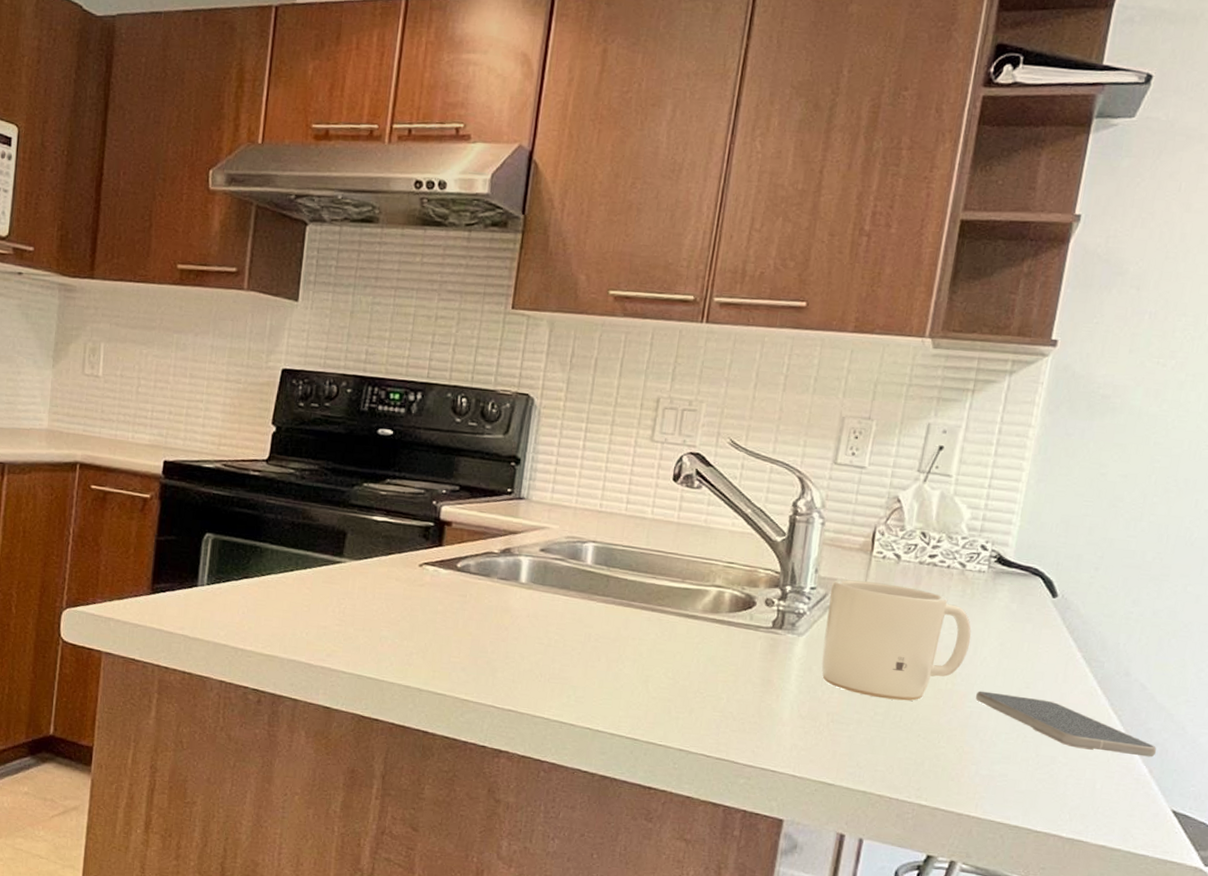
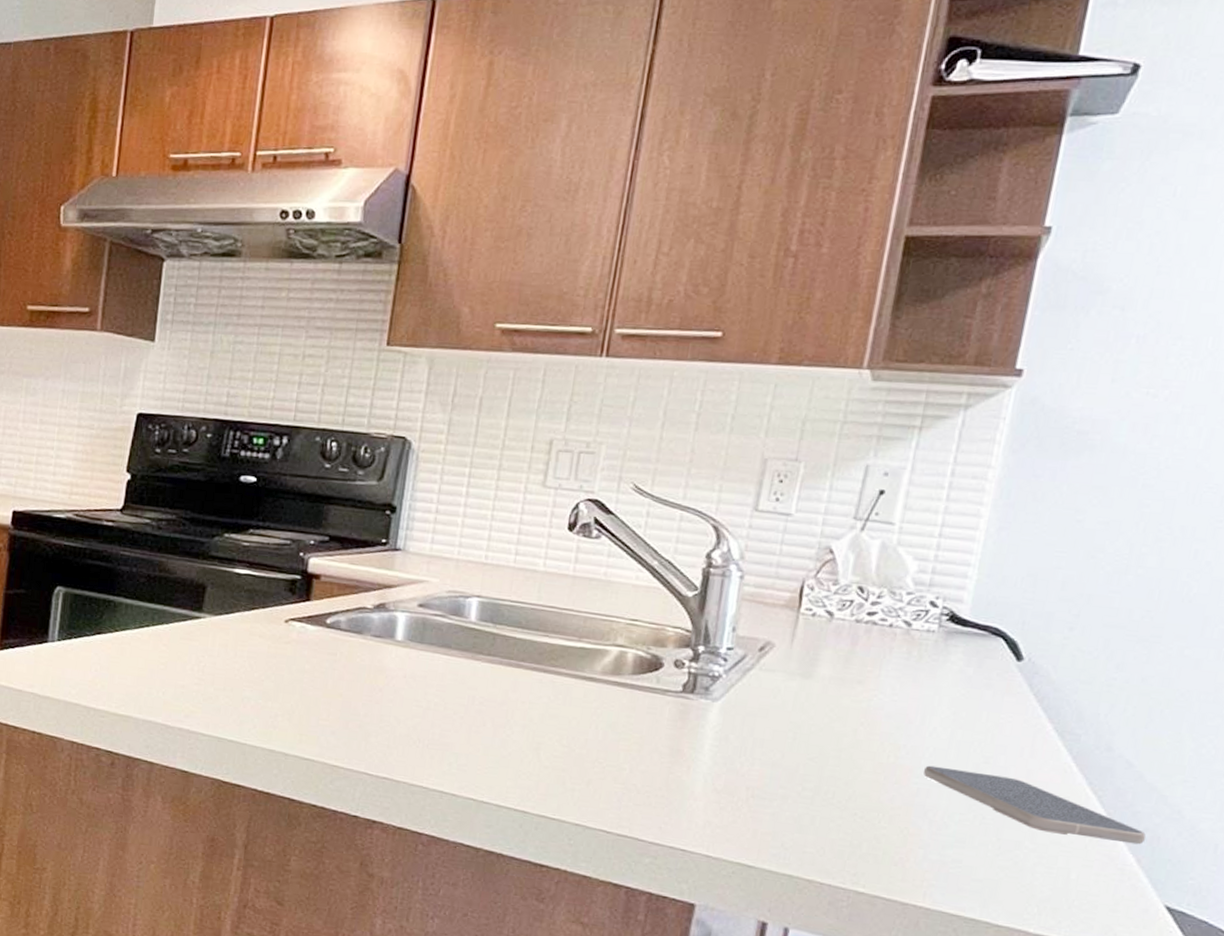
mug: present [821,579,971,701] -> none [739,639,918,776]

